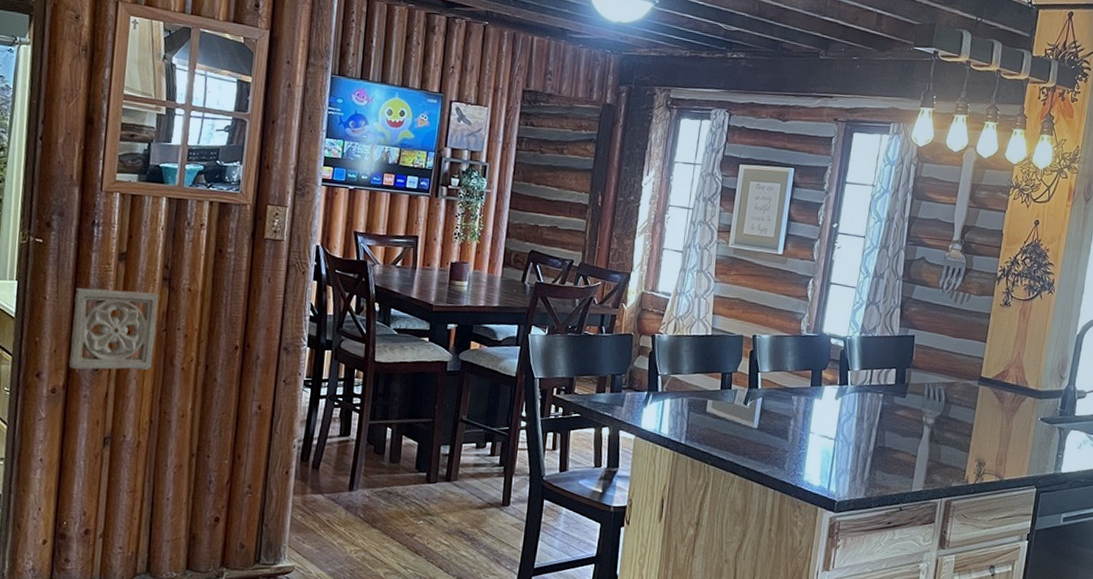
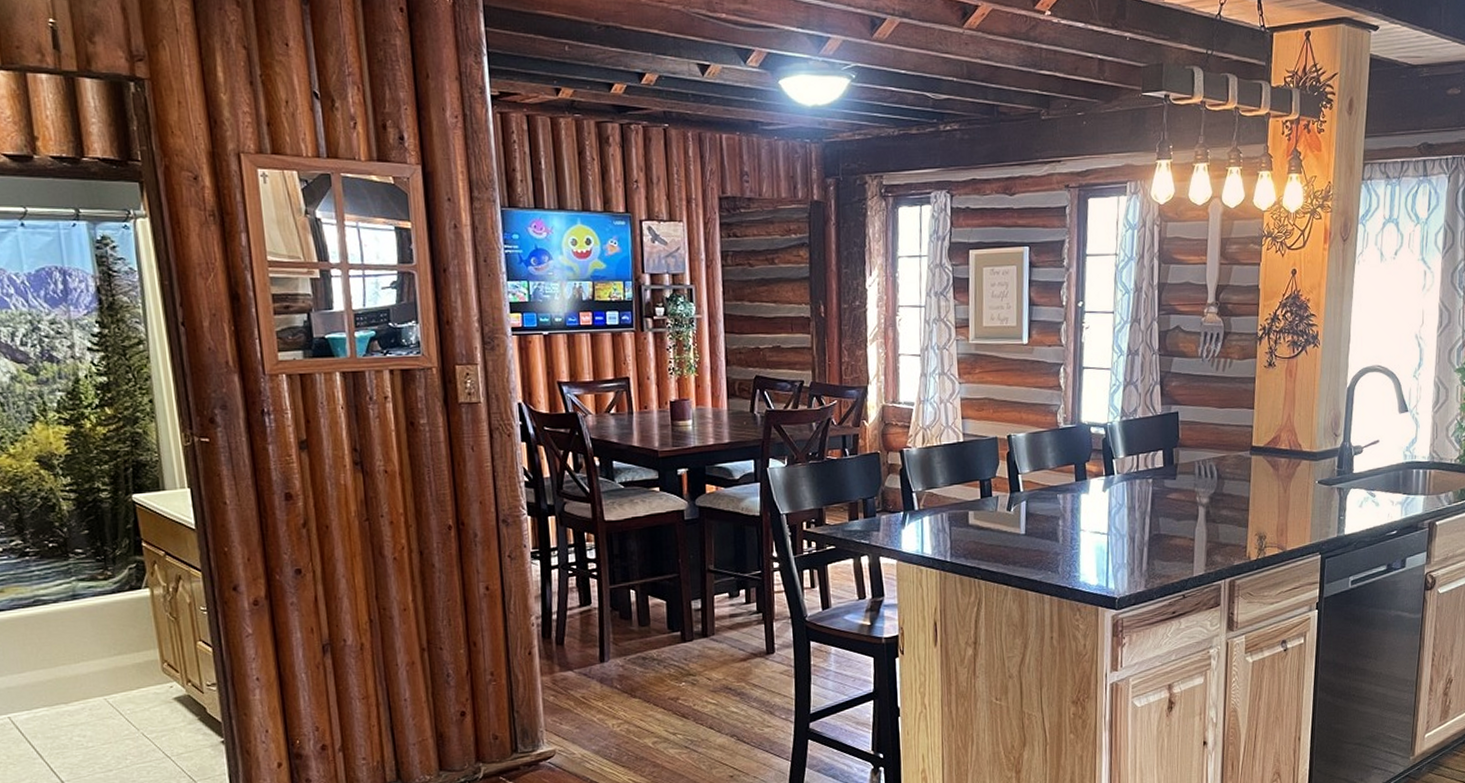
wall ornament: present [68,287,159,371] -> none [258,479,360,577]

